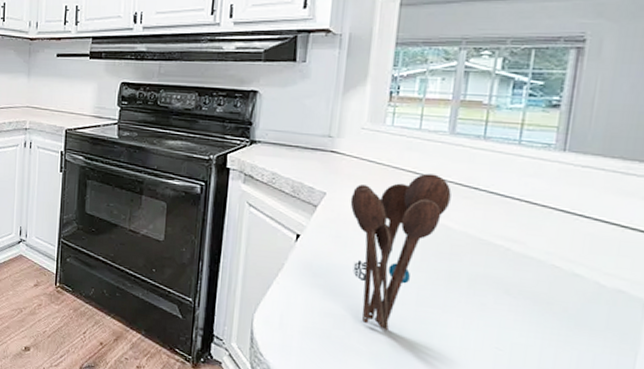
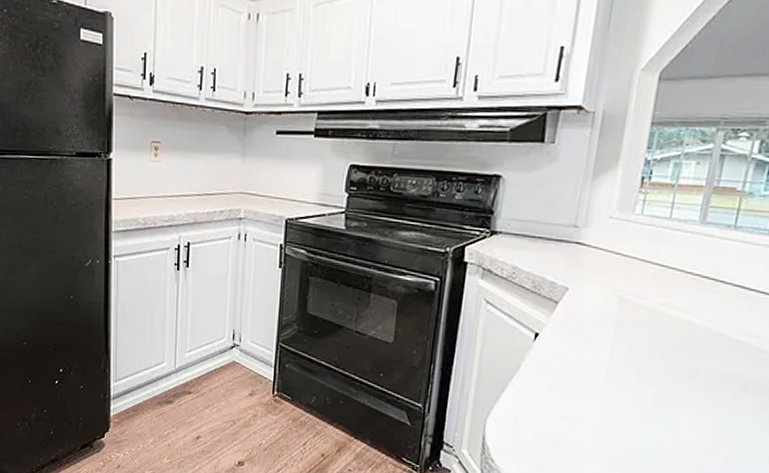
utensil holder: present [350,173,452,331] -> none [591,266,697,432]

